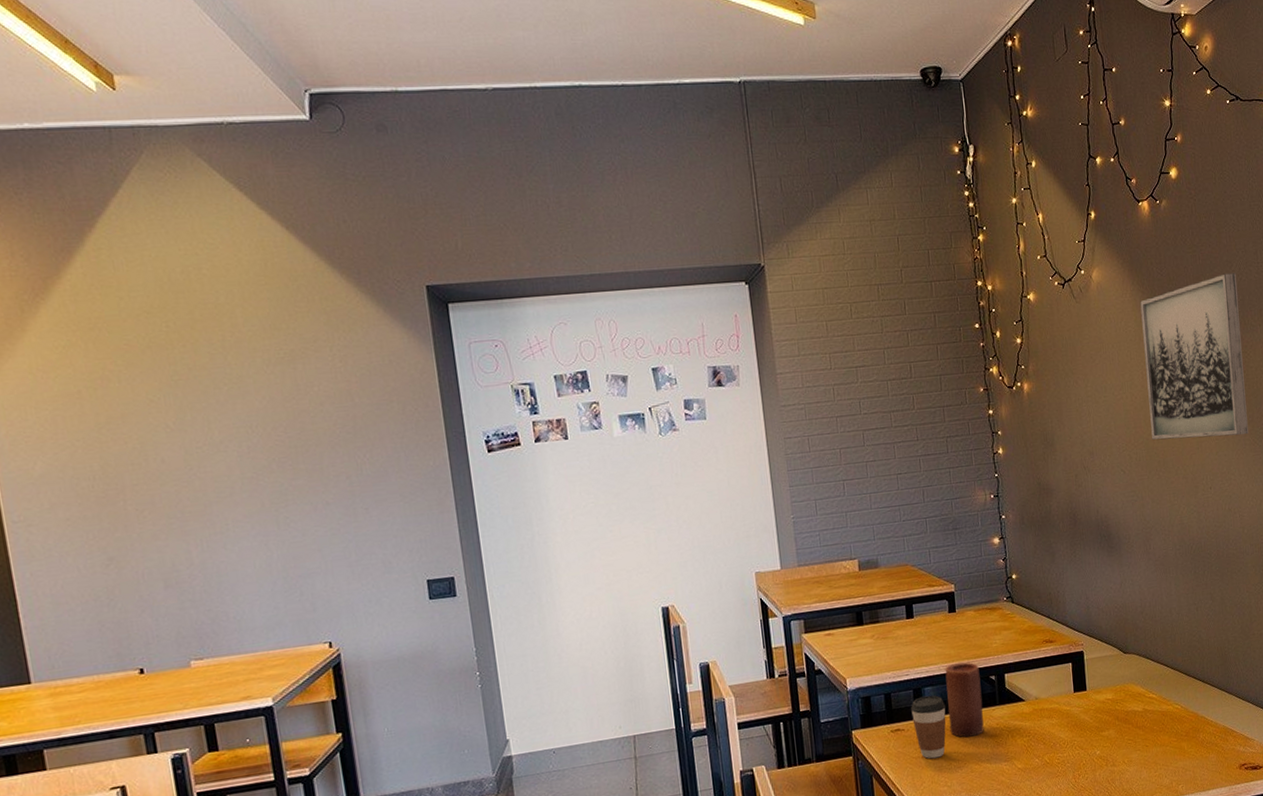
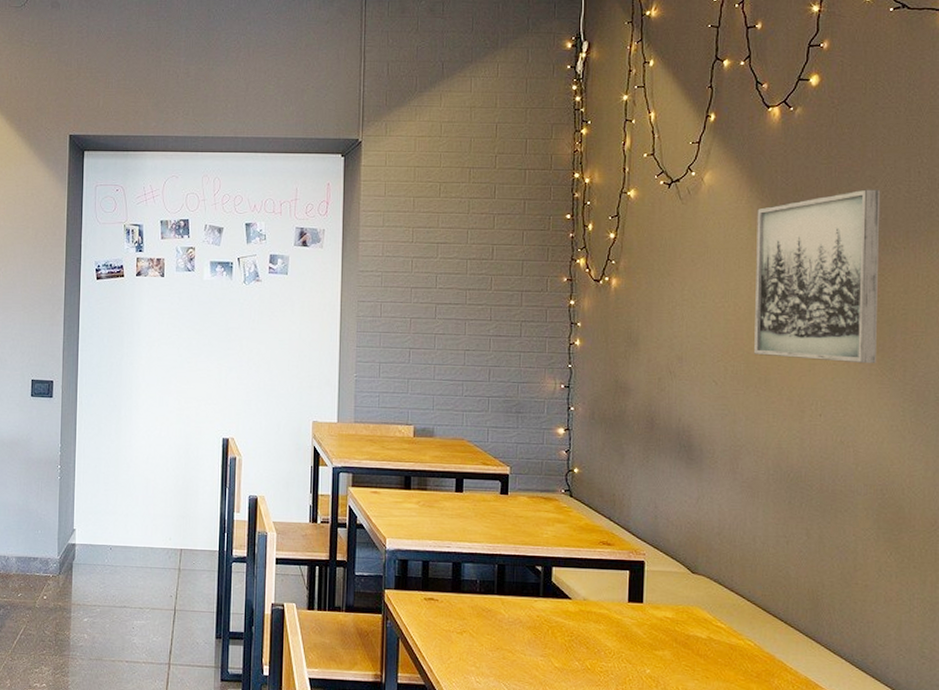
coffee cup: present [910,695,946,759] -> none [447,571,485,636]
candle: present [945,662,984,738] -> none [486,546,526,623]

